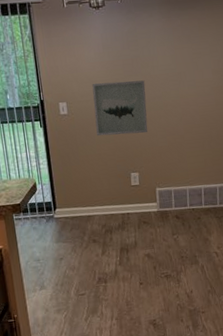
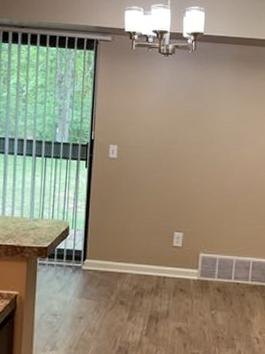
wall art: present [92,80,148,137] -> none [144,130,205,191]

